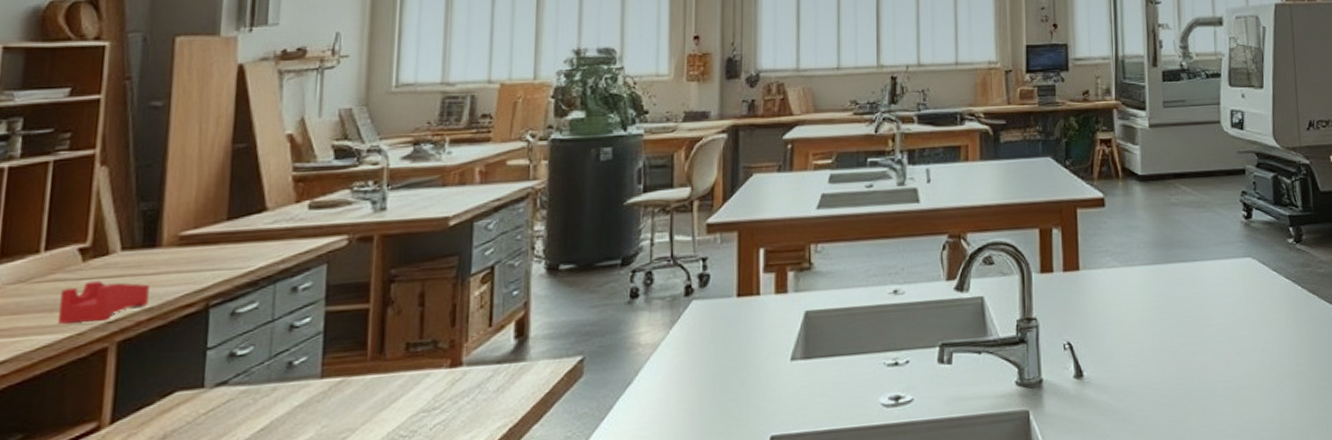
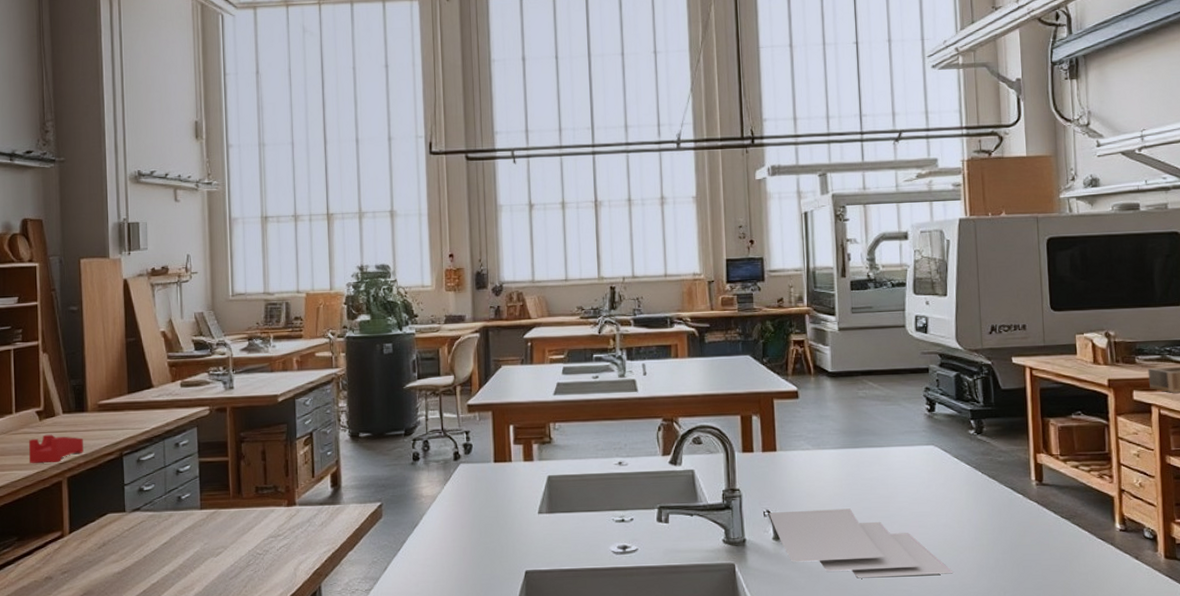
papers: none [1069,335,1273,420] -> present [768,508,953,578]

